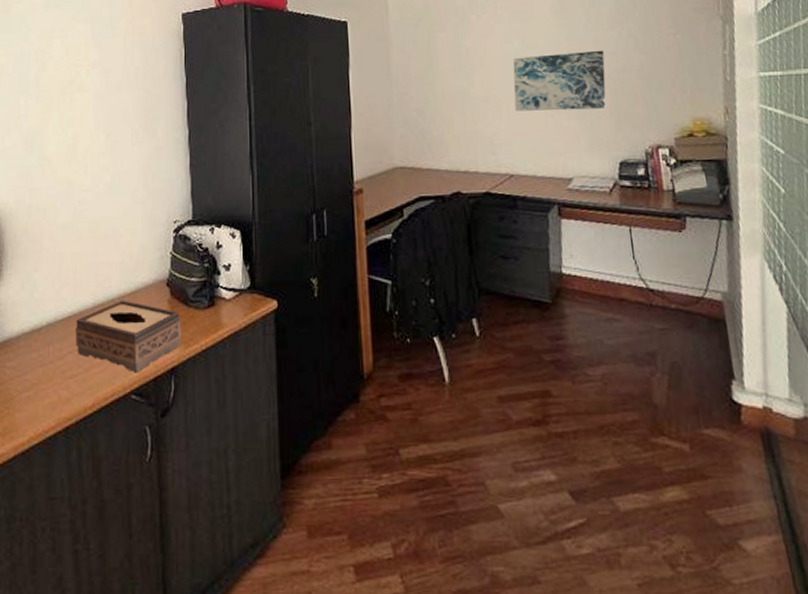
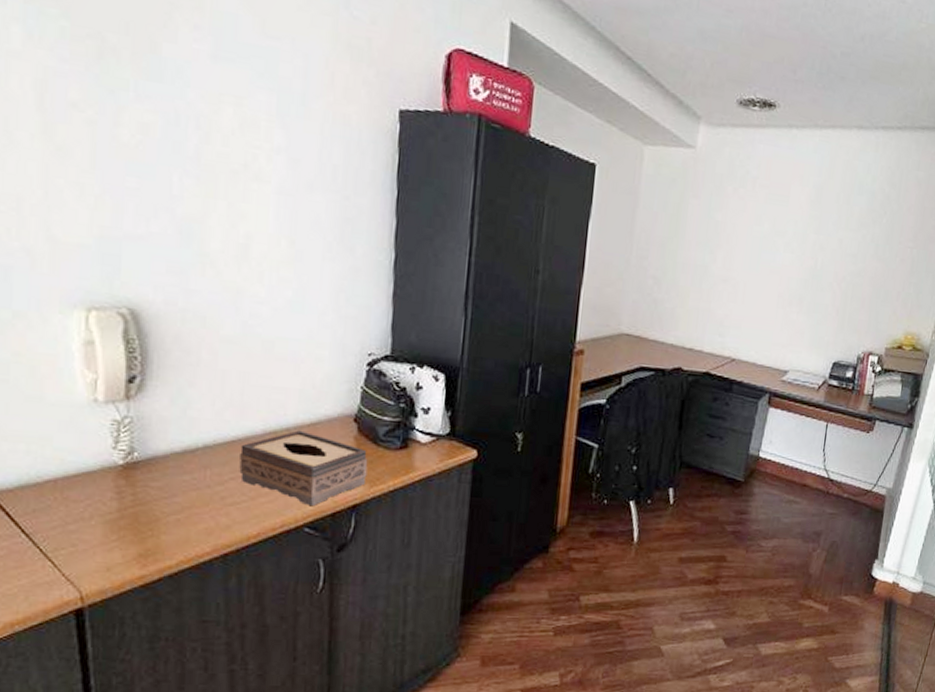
wall art: present [513,50,607,112] -> none [750,241,845,309]

